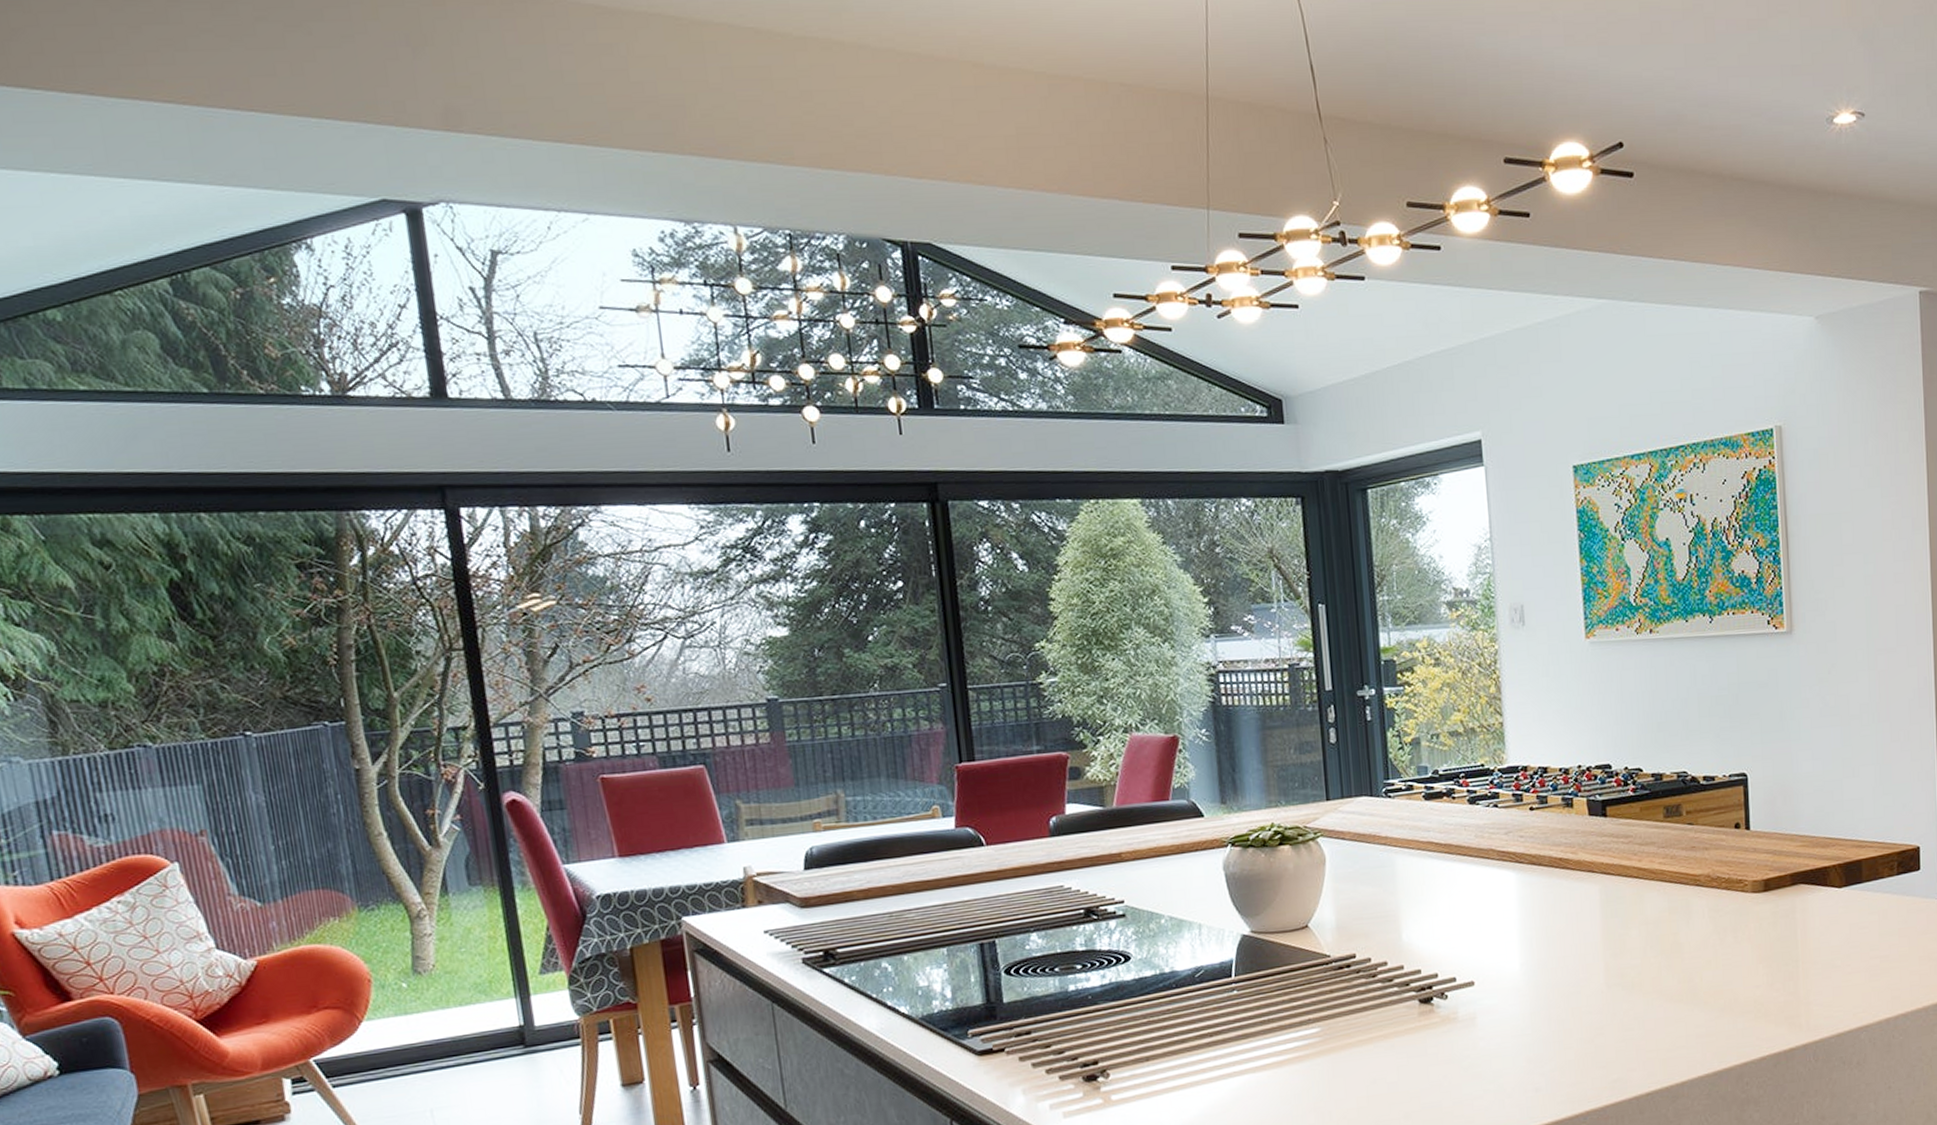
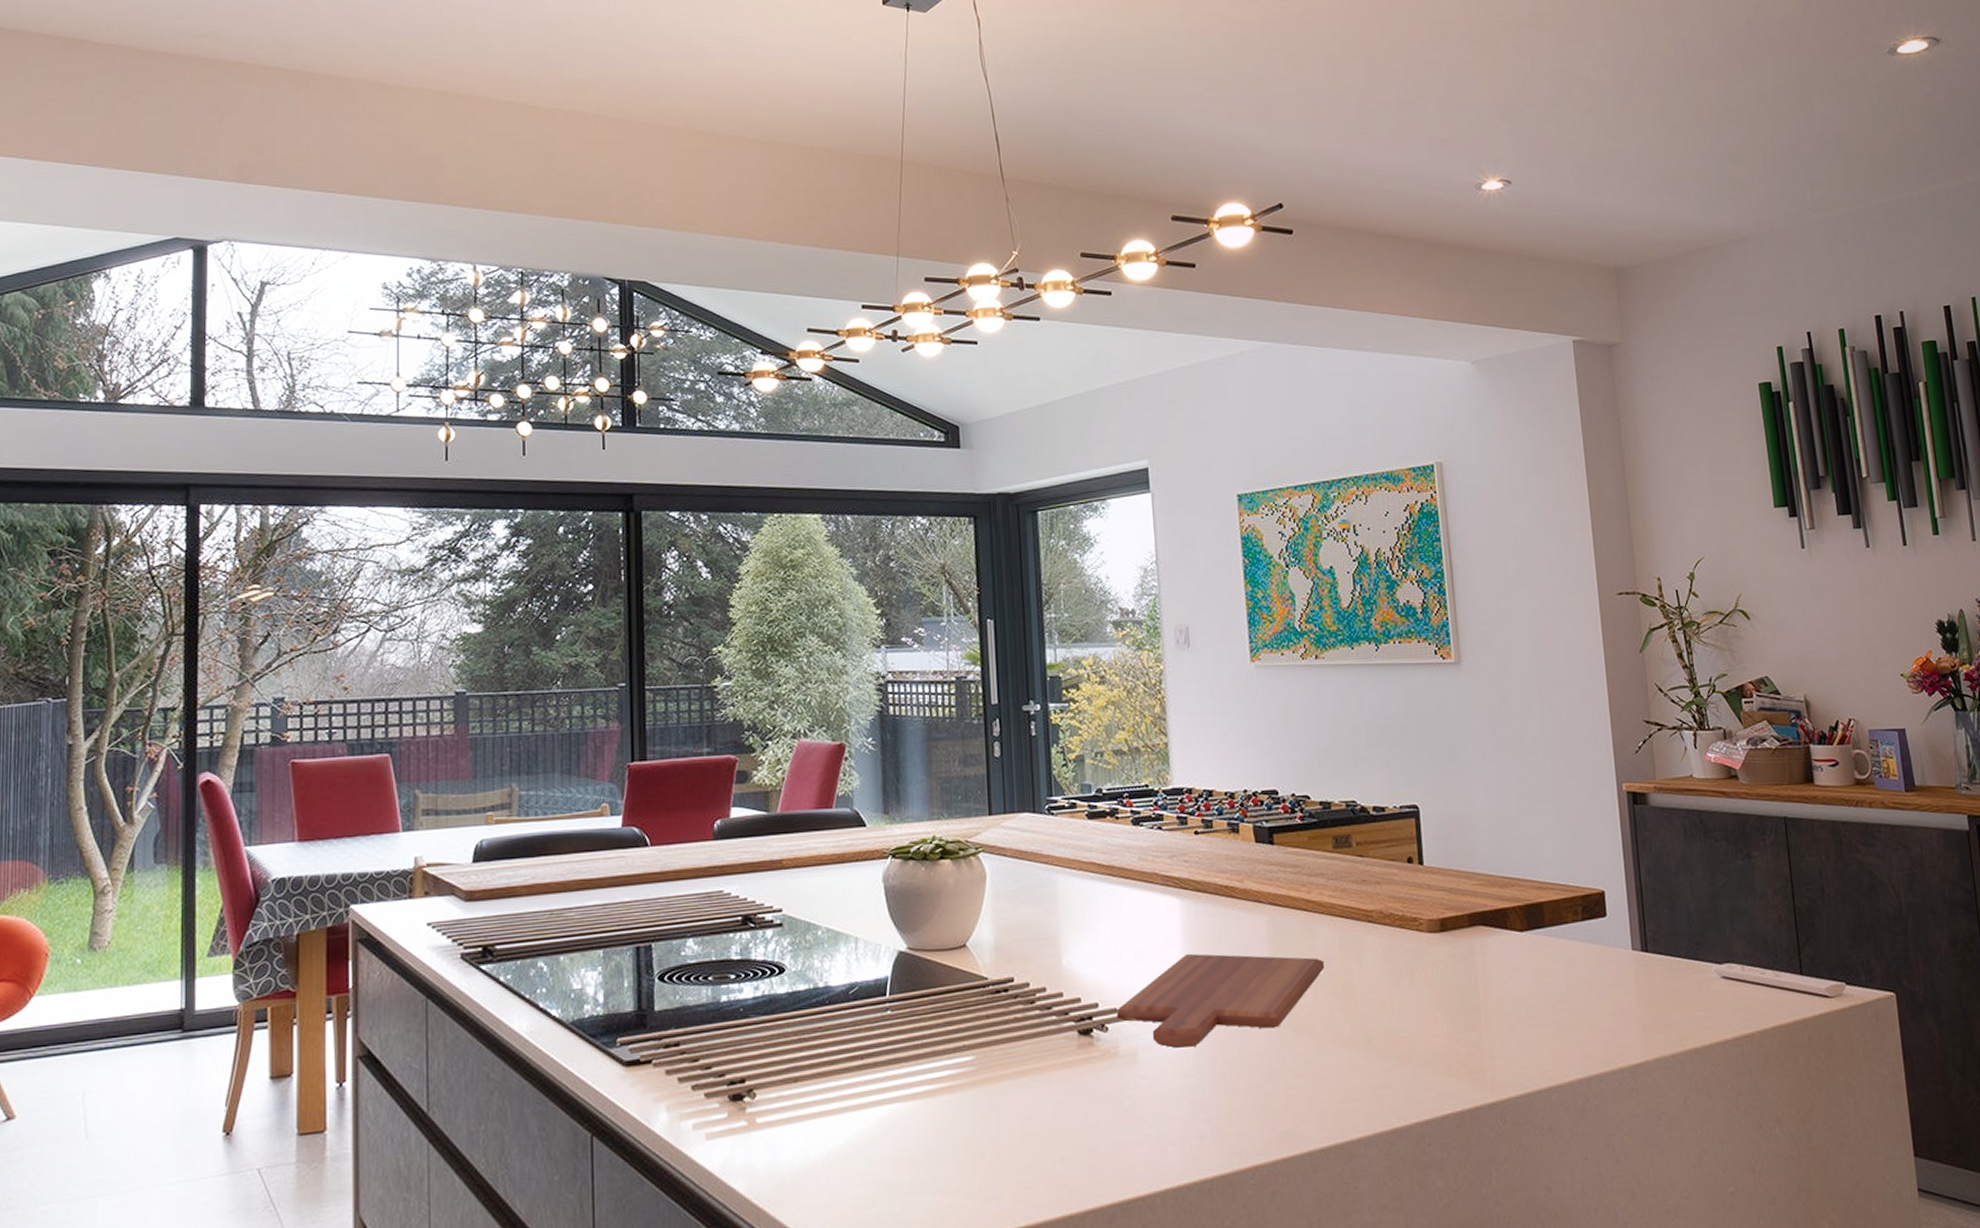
cutting board: none [1455,921,1654,1011] -> present [1116,953,1325,1048]

